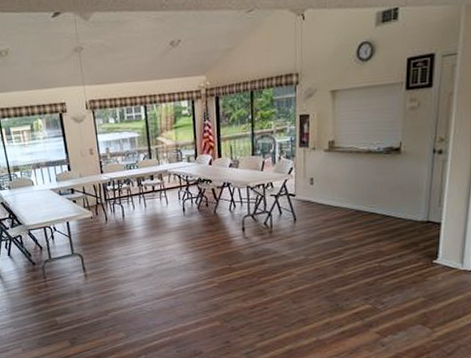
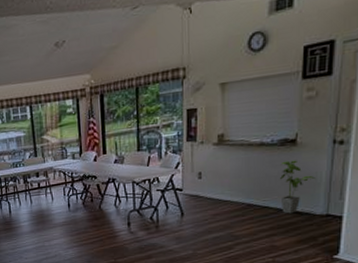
house plant: none [386,168,417,220] -> present [280,160,316,214]

